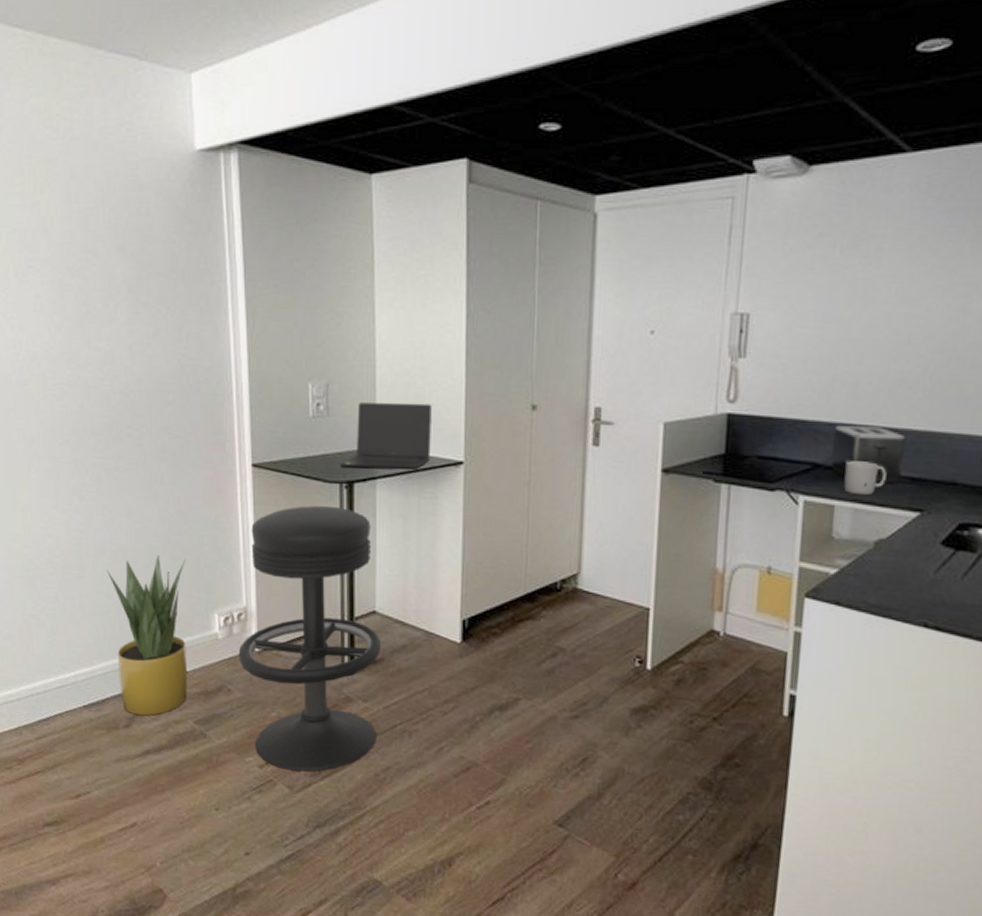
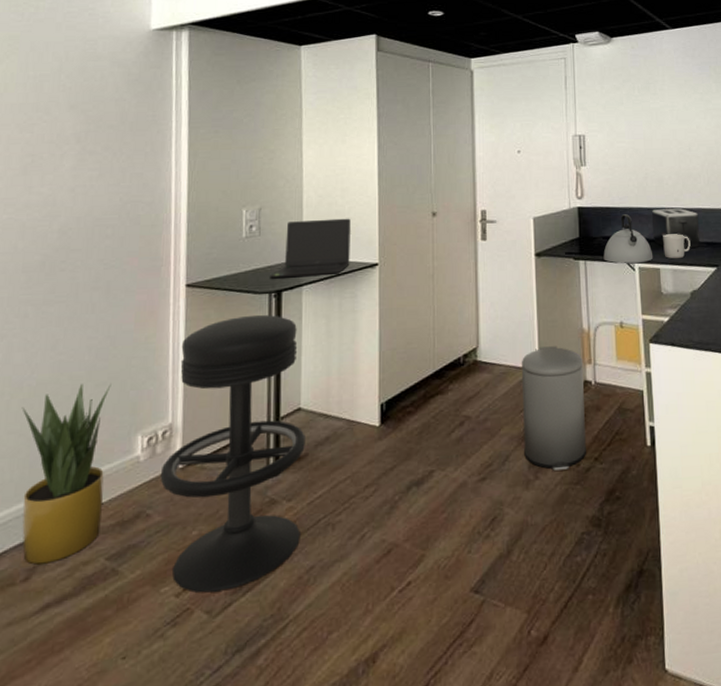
pedal bin: none [626,583,713,726] -> present [521,346,586,472]
kettle: none [755,428,828,496] -> present [603,214,654,264]

